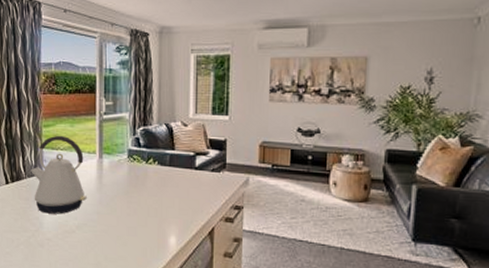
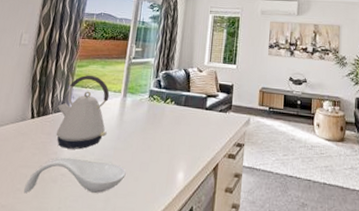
spoon rest: none [13,222,113,257] -> present [24,157,126,194]

